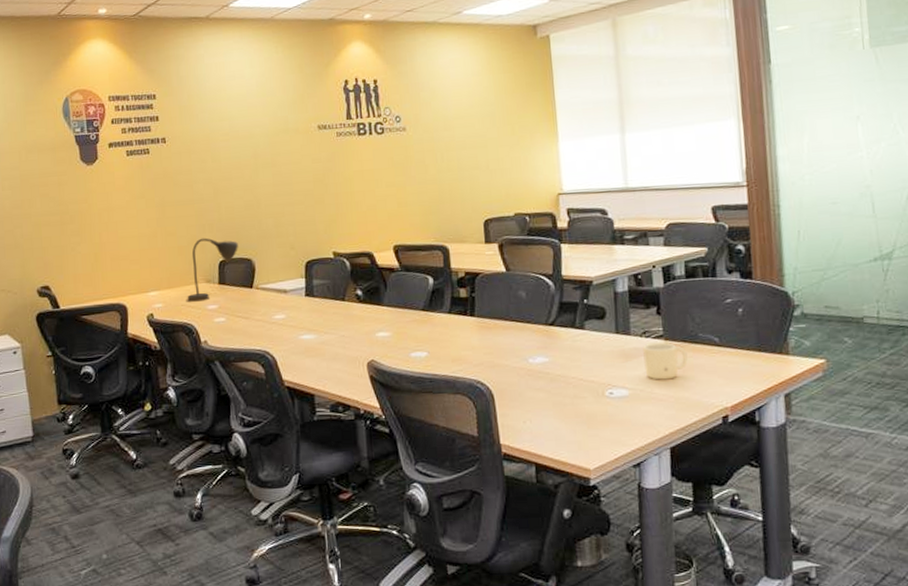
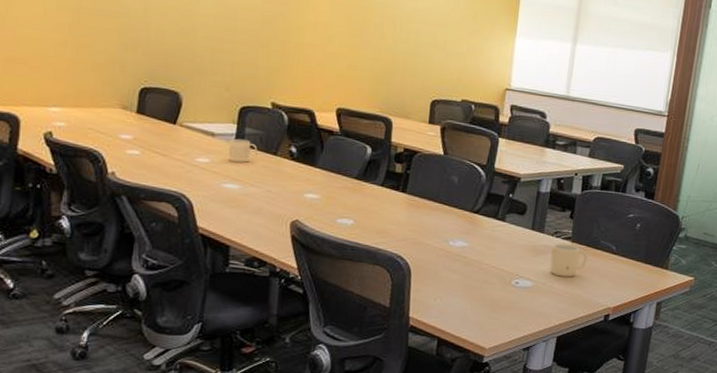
desk lamp: present [186,237,238,303] -> none [95,58,165,129]
mug: none [299,290,327,314] -> present [228,138,258,163]

